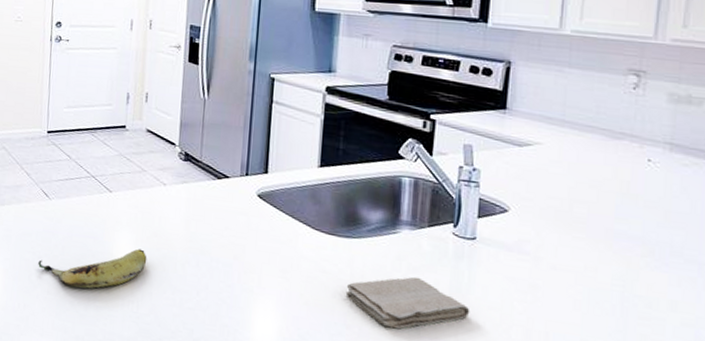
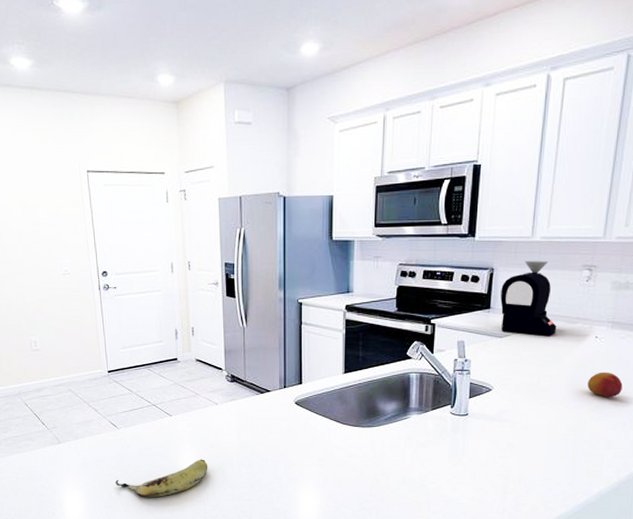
washcloth: present [345,276,470,330] -> none [370,450,465,491]
coffee roaster: none [519,56,595,153] -> present [500,260,557,337]
fruit: none [639,206,689,242] -> present [587,372,623,398]

